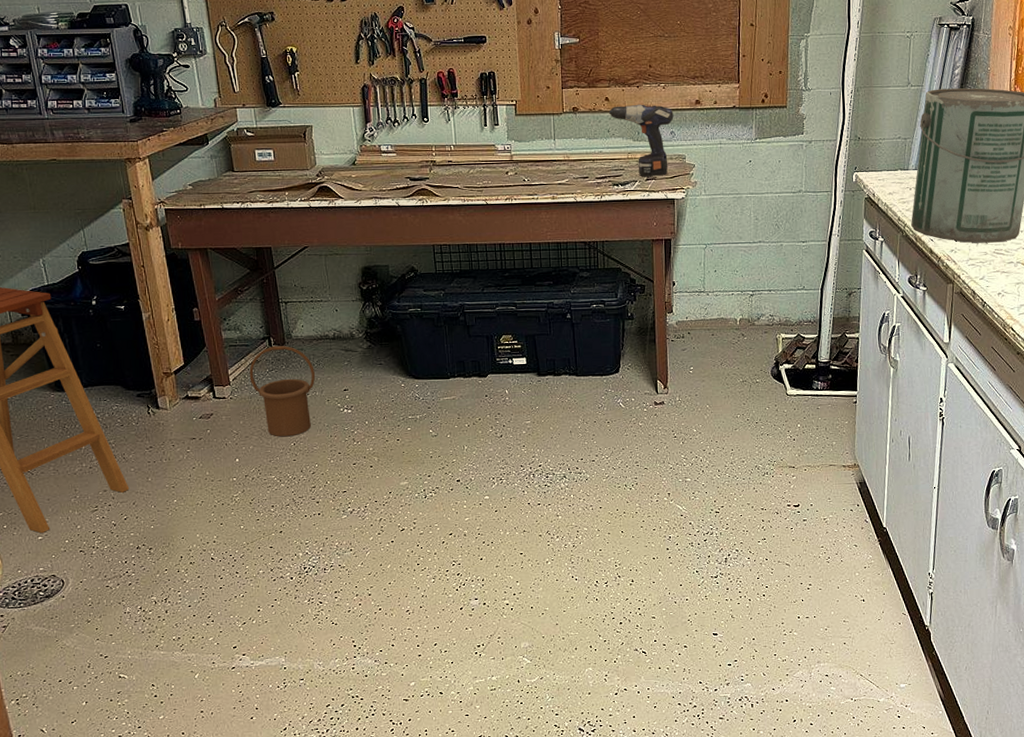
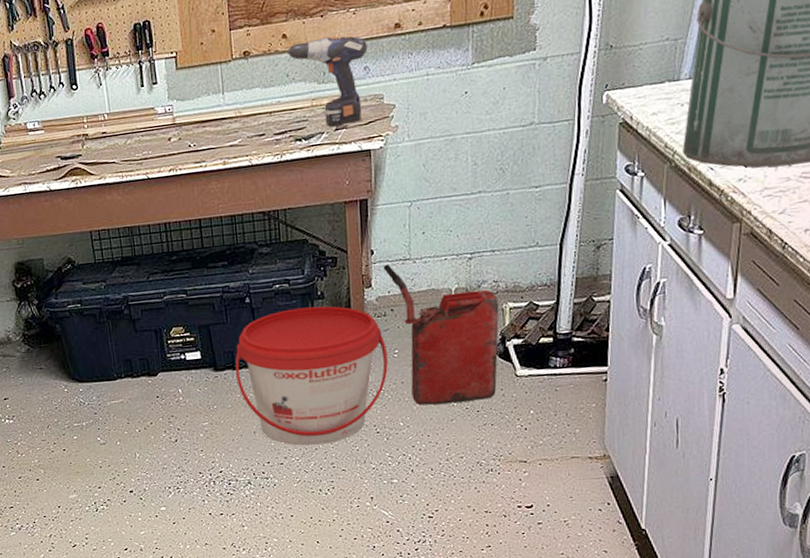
bucket: none [556,325,685,445] -> present [235,306,388,445]
jerry can: none [683,294,774,415] -> present [383,264,499,405]

